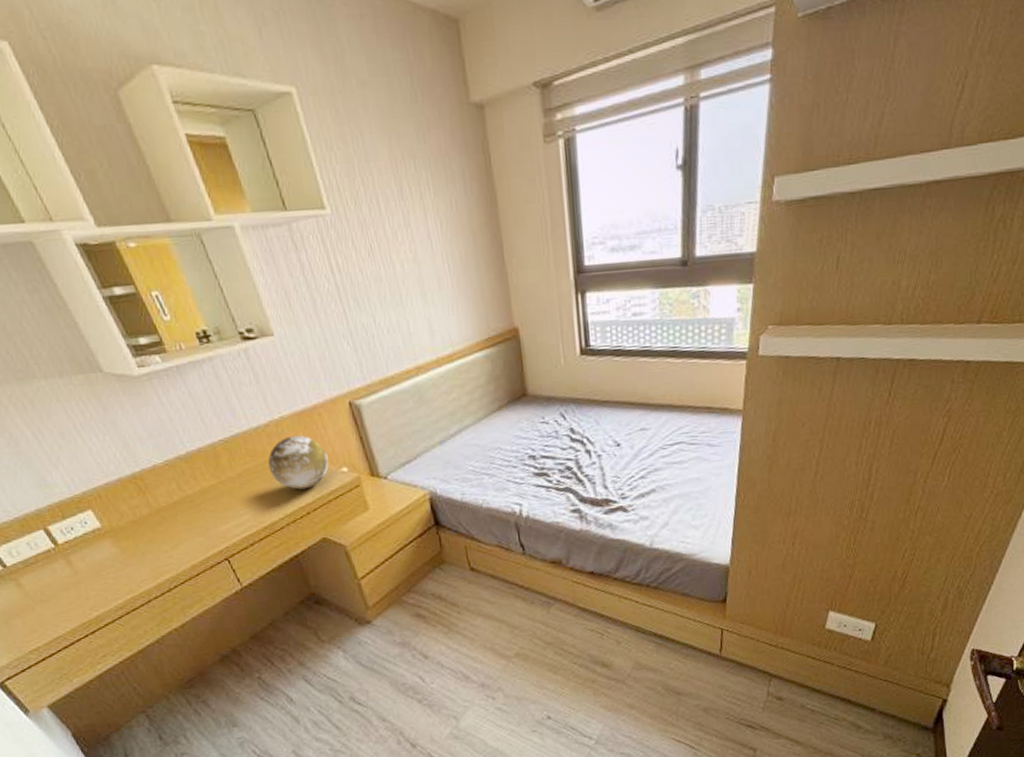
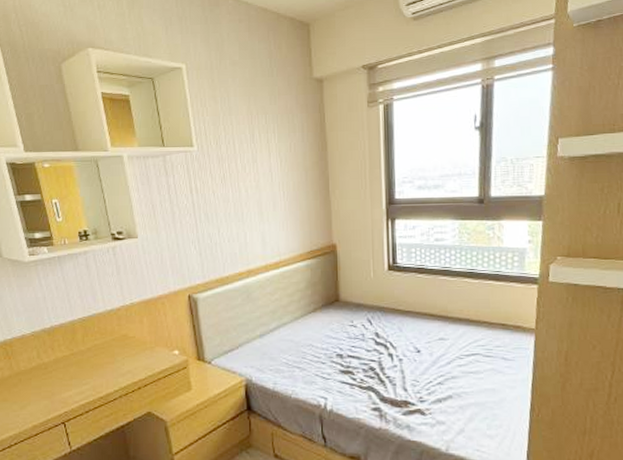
decorative orb: present [268,435,329,490] -> none [113,319,164,367]

